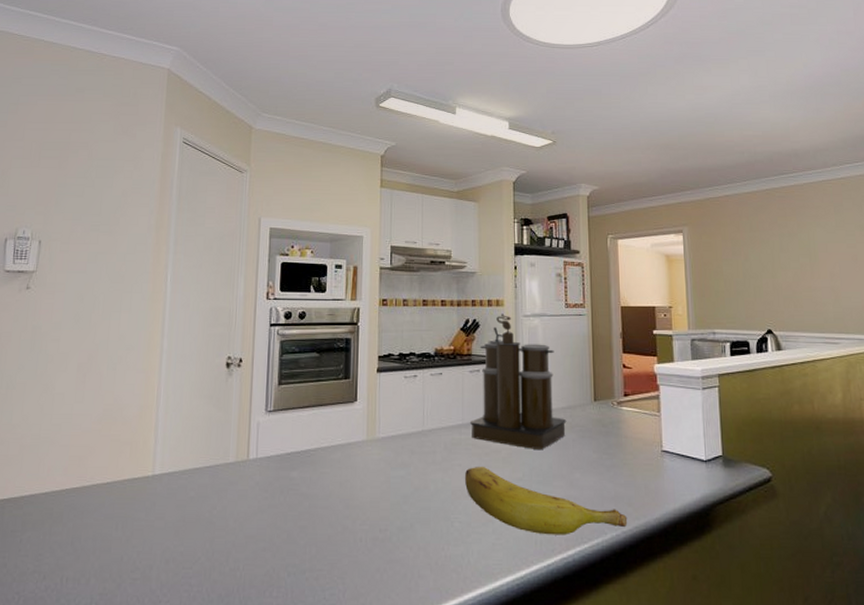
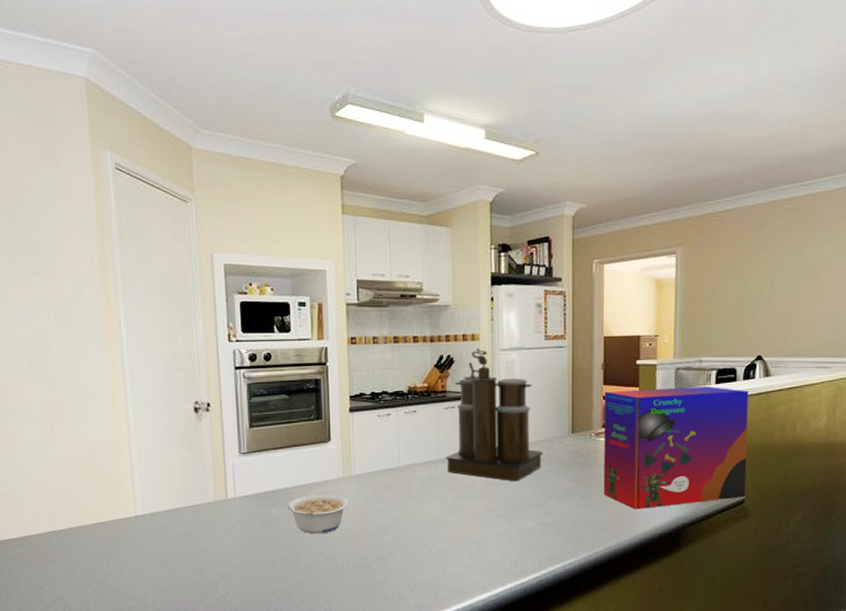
legume: none [309,457,371,501] -> present [287,494,348,534]
banana: present [465,466,628,535] -> none [442,498,600,558]
cereal box: none [624,357,772,485] -> present [603,386,749,510]

